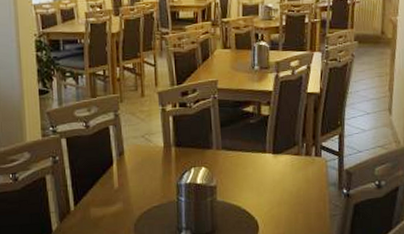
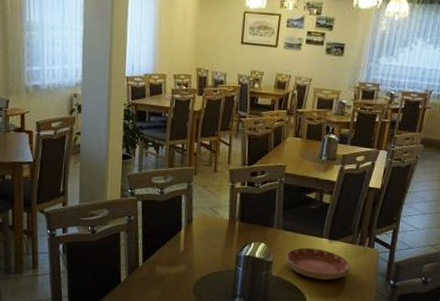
saucer: none [229,165,300,199] -> present [285,247,351,280]

